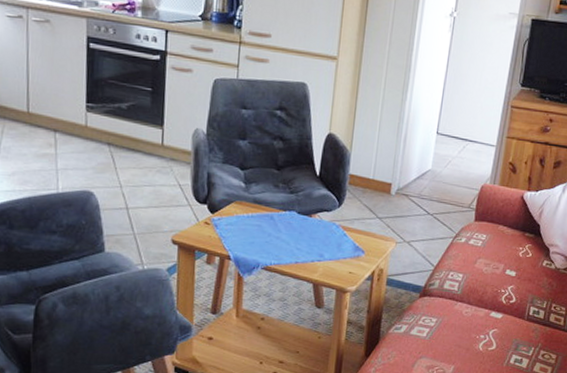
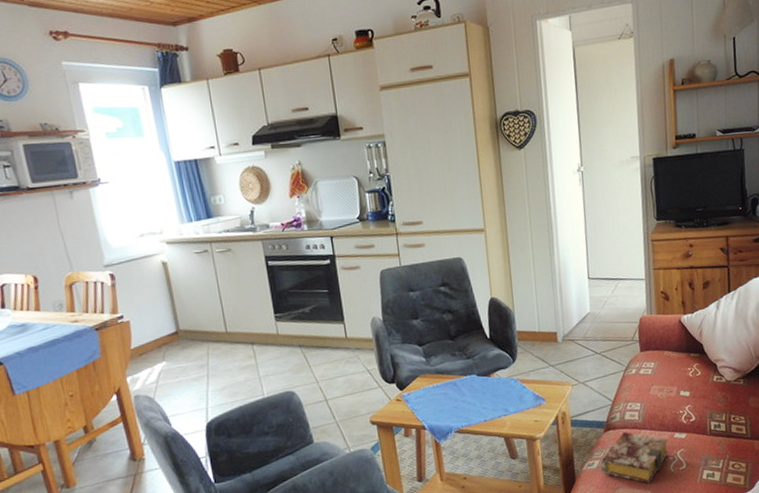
book: none [408,300,483,358] -> present [601,431,668,483]

